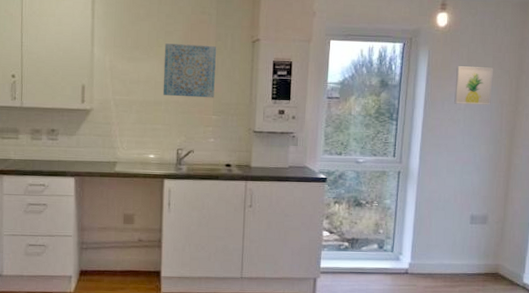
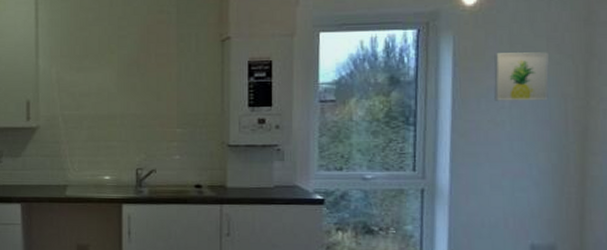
wall art: present [162,43,216,98] -> none [117,48,178,109]

